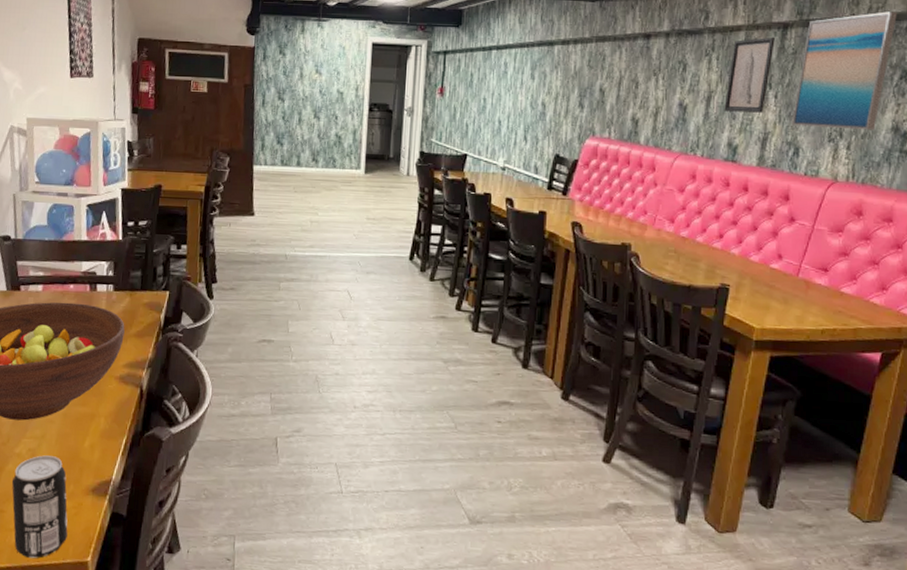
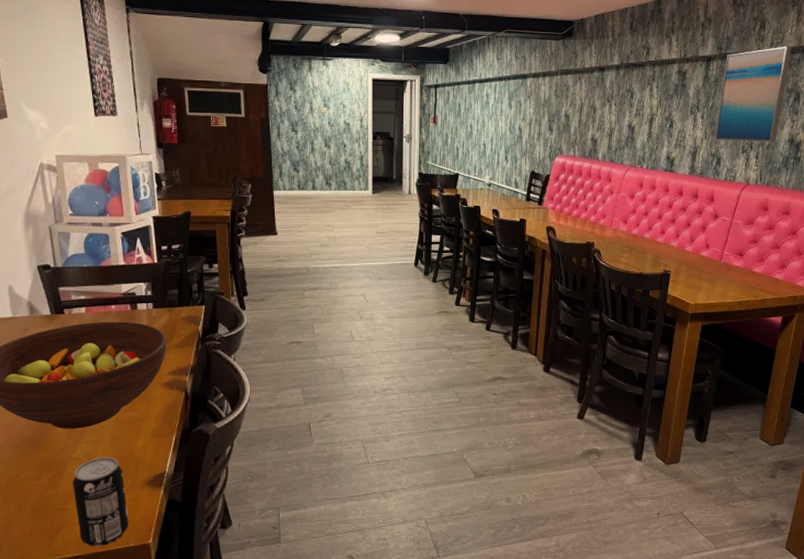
wall art: present [724,37,775,113] -> none [663,68,701,131]

